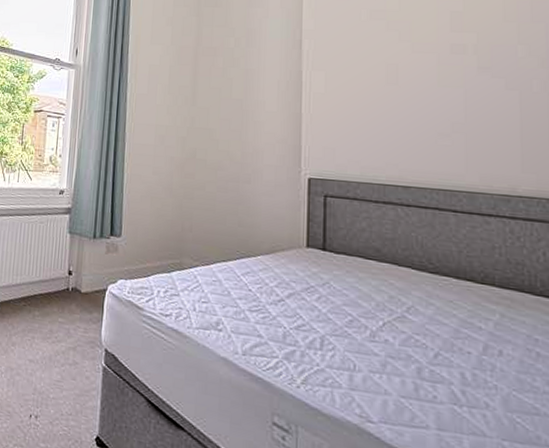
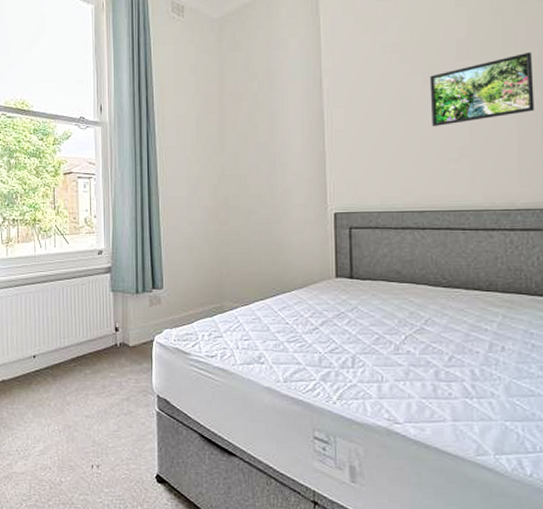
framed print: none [419,29,540,99] -> present [429,51,535,127]

